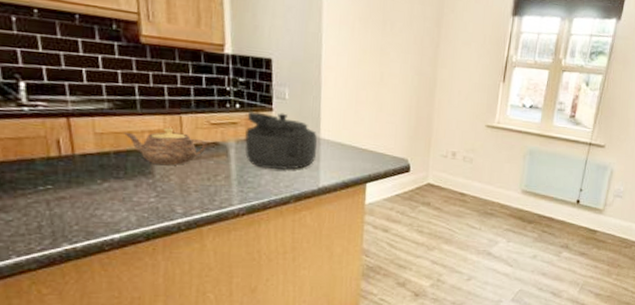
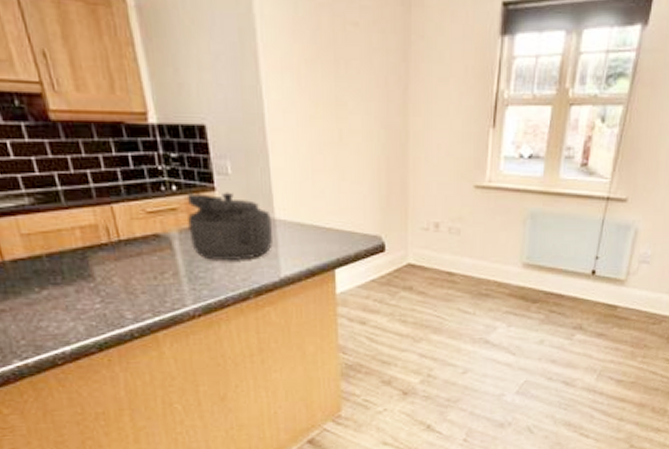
teapot: present [124,127,207,166] -> none [53,221,147,266]

